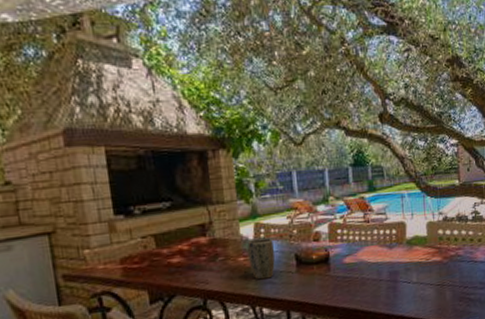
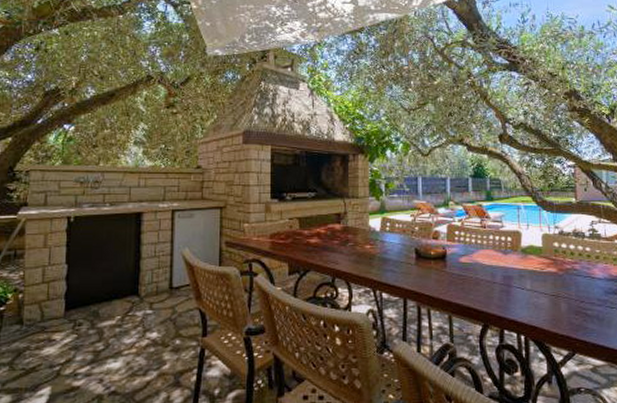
plant pot: present [247,238,275,280] -> none [374,231,397,267]

